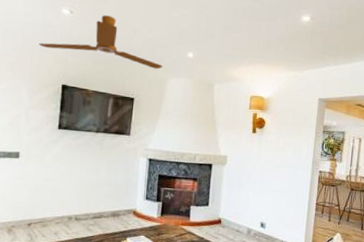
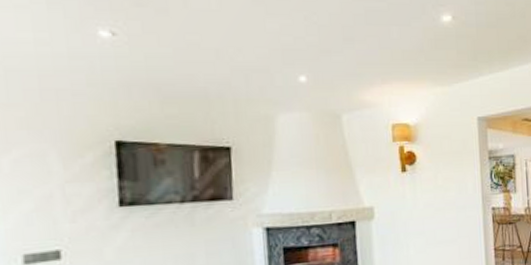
ceiling fan: present [38,15,163,69] -> none [66,34,266,103]

